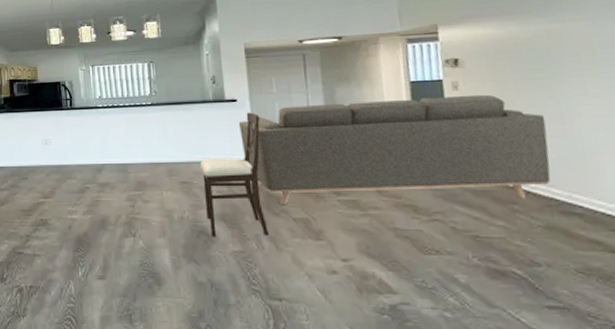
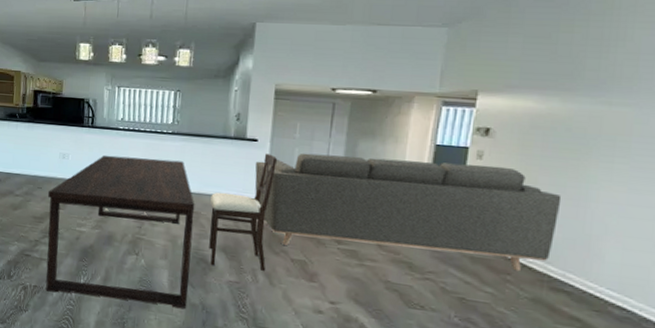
dining table: none [35,131,195,291] -> present [45,155,195,309]

